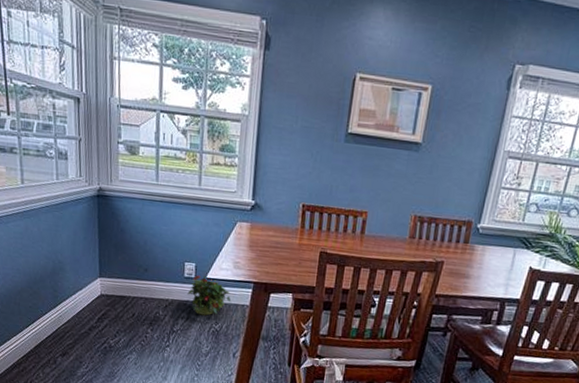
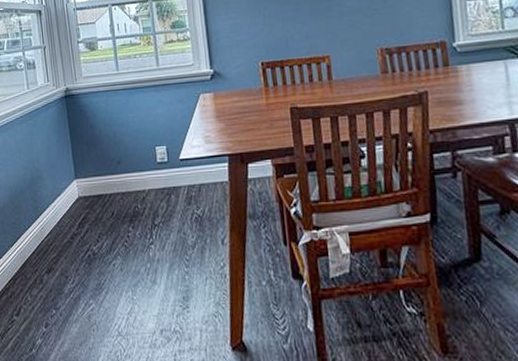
potted plant: present [187,275,231,316] -> none [163,157,209,202]

